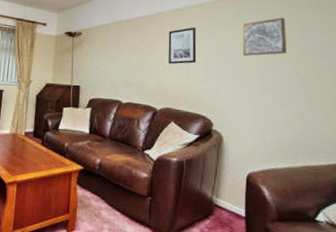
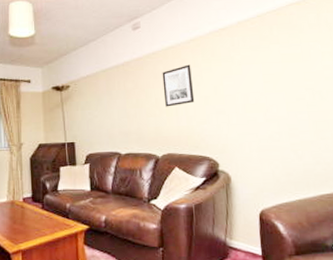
wall art: present [242,17,286,56] -> none [239,42,289,88]

